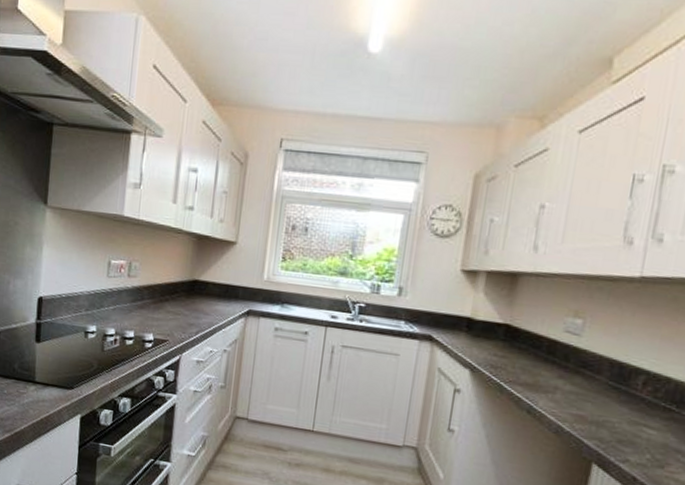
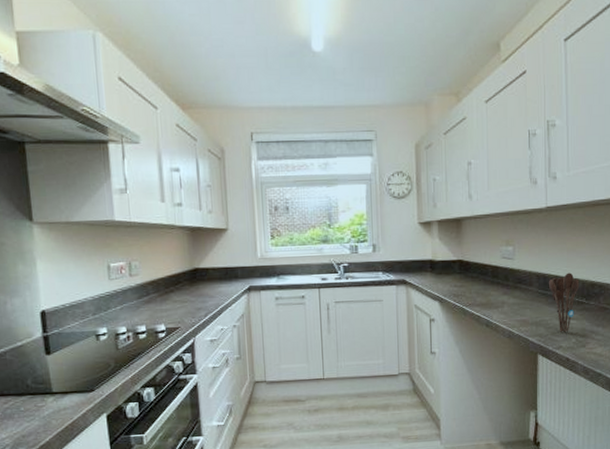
utensil holder: none [625,367,672,444] -> present [549,272,580,332]

